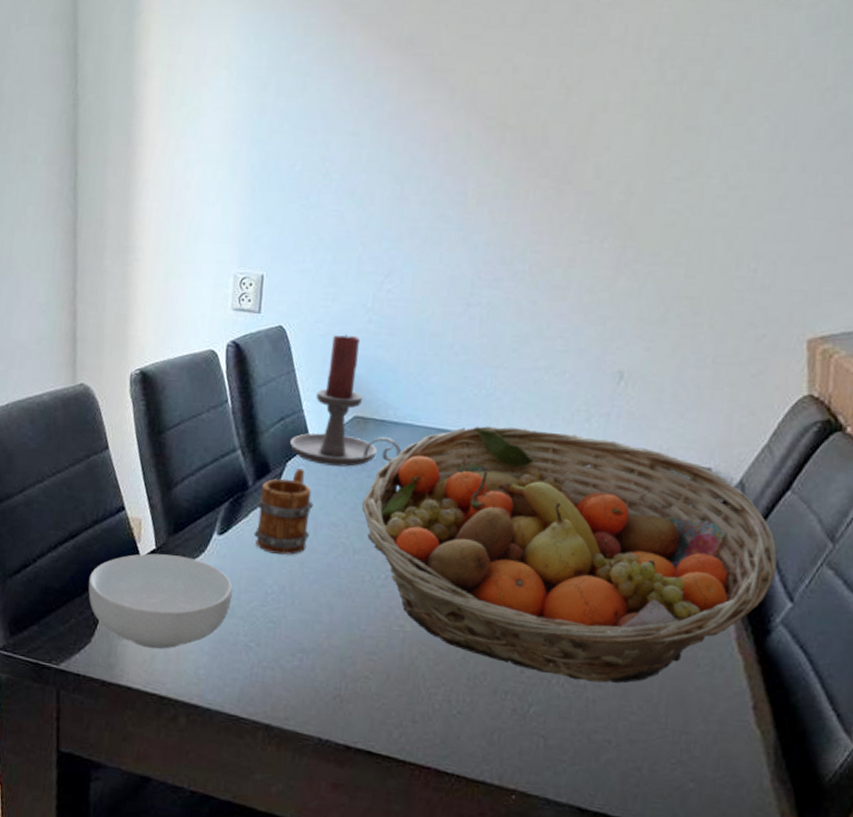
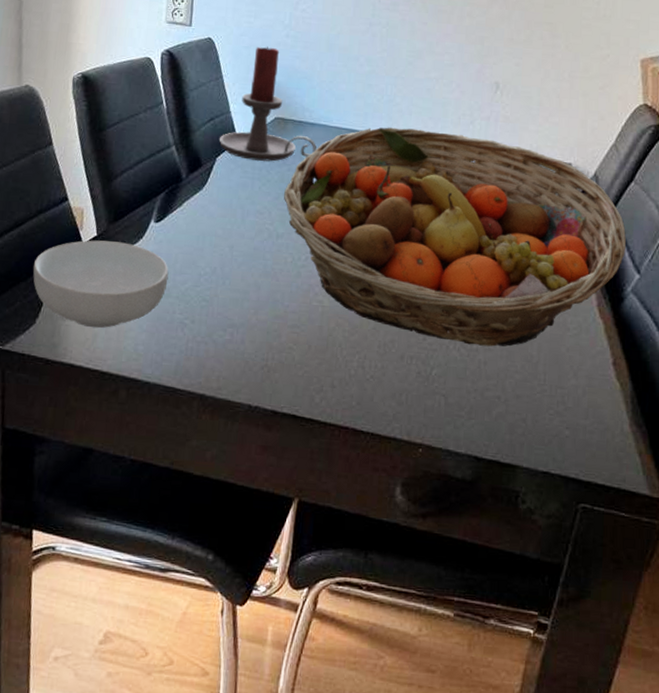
mug: present [254,468,314,555] -> none [187,163,241,240]

